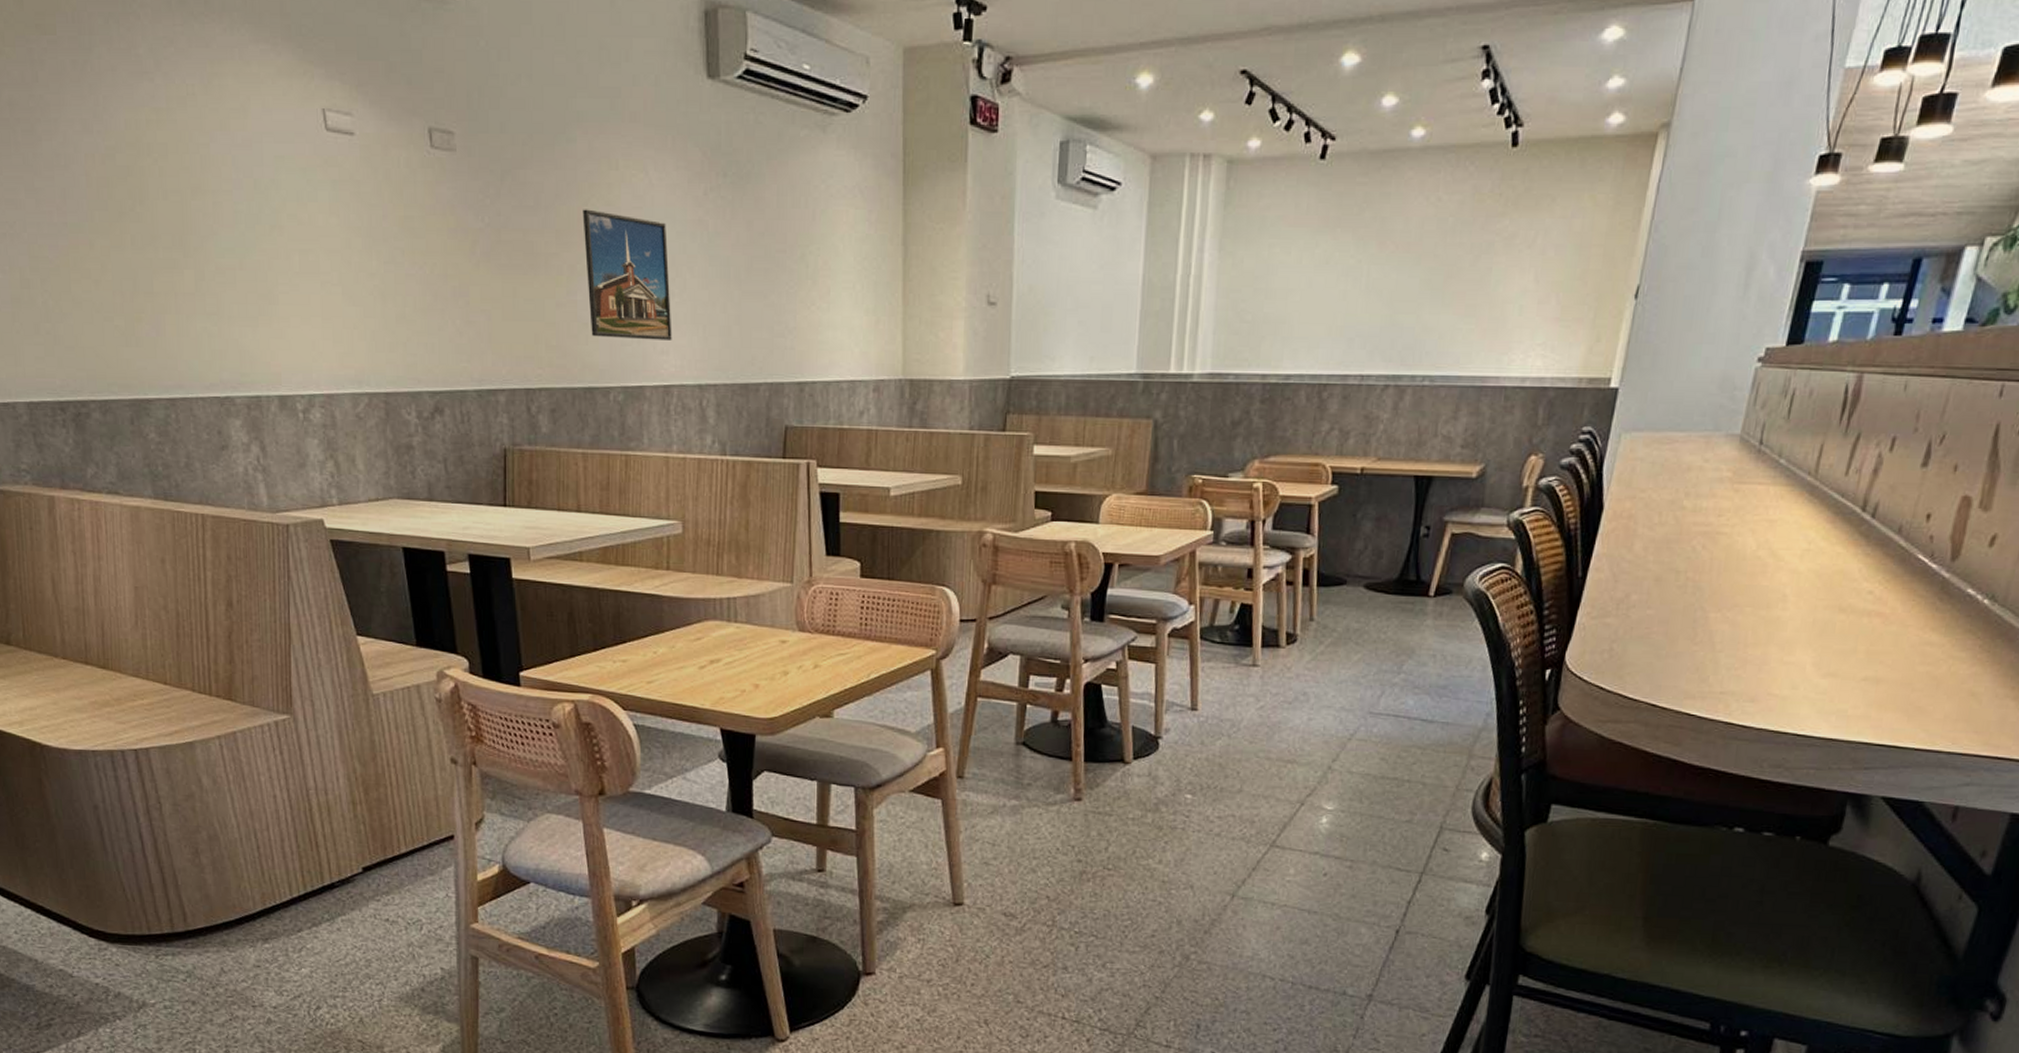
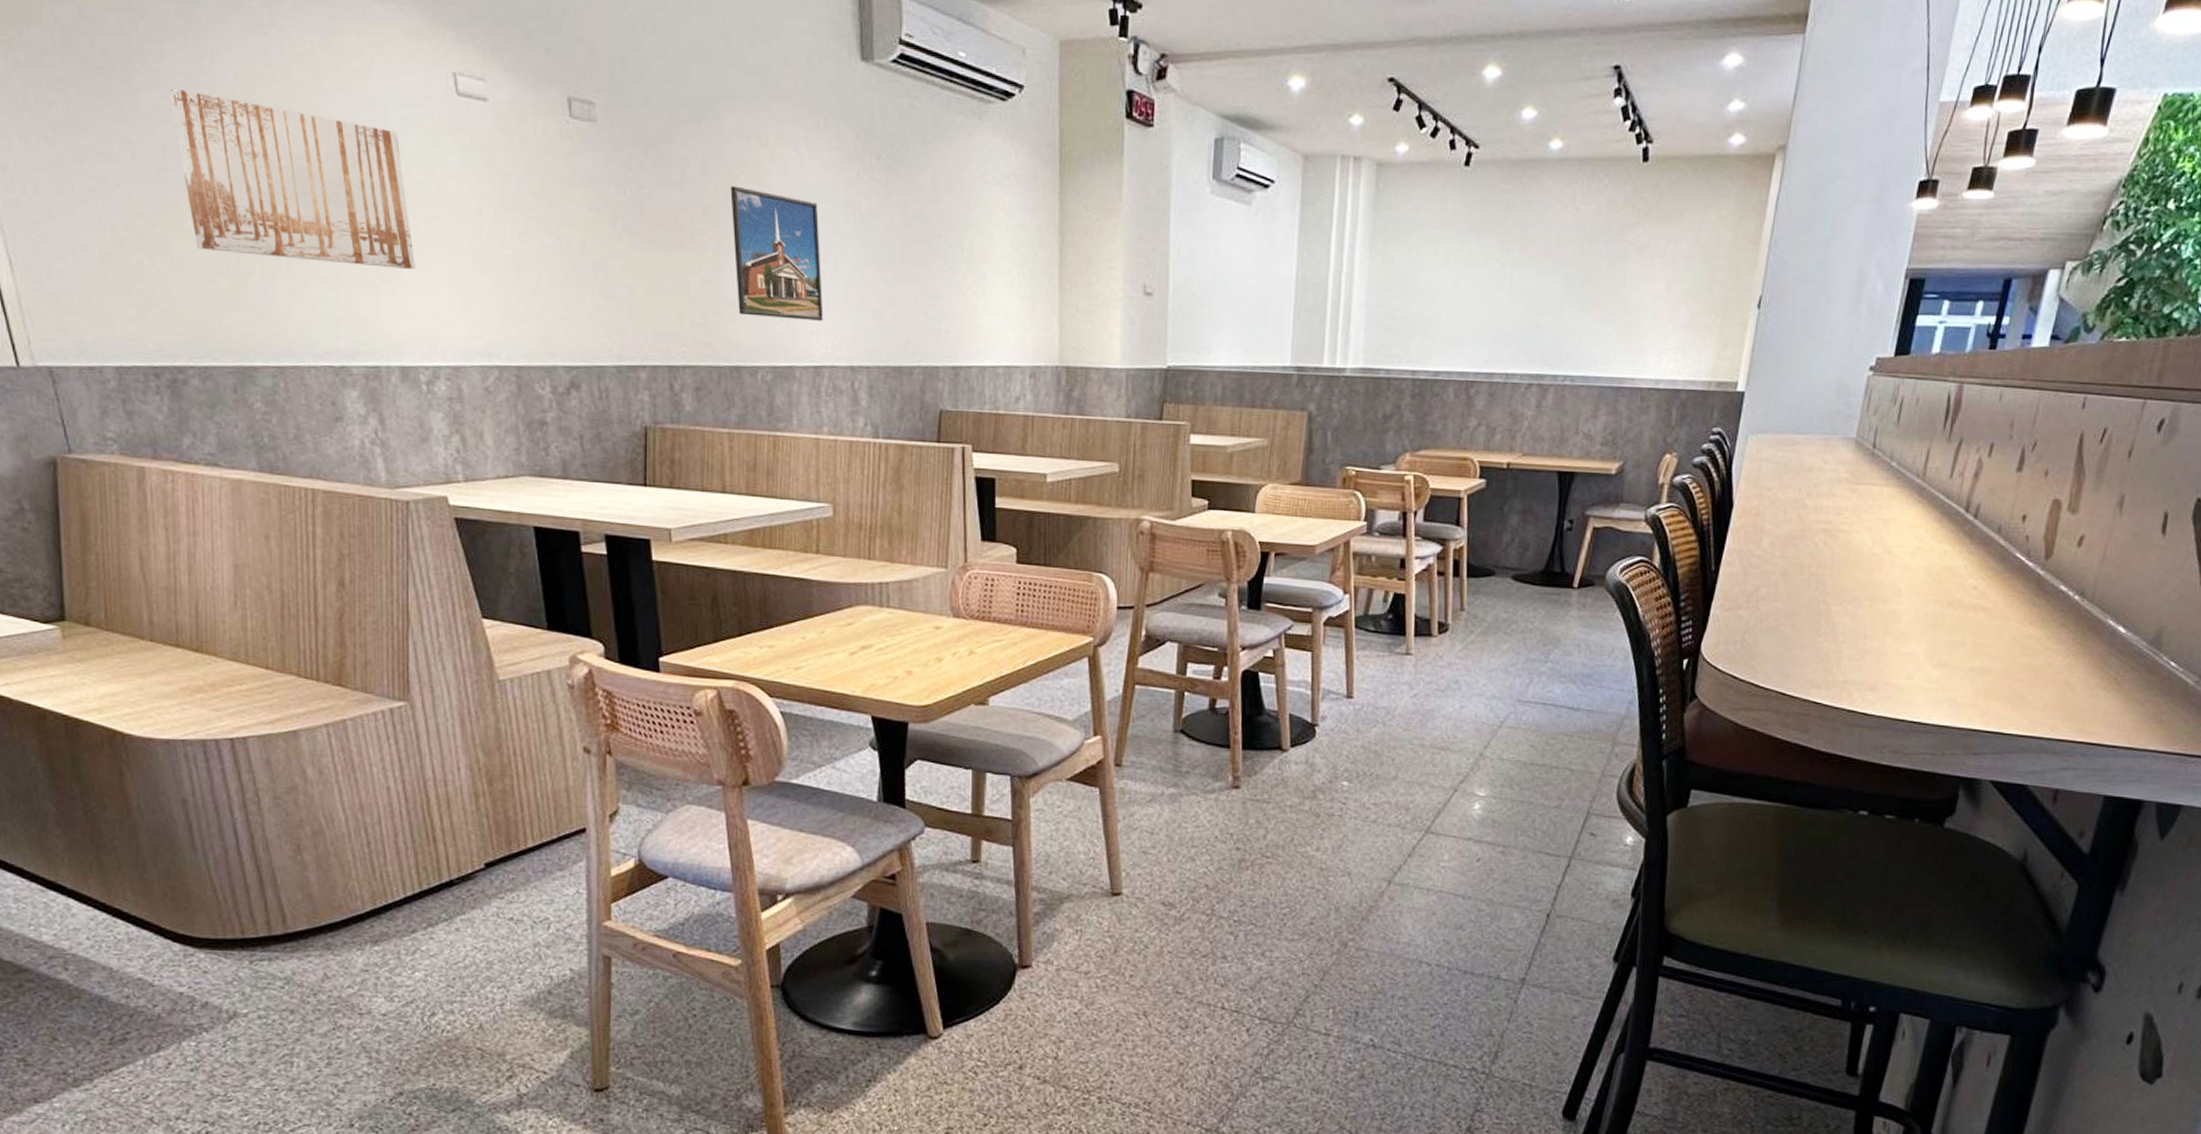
wall art: none [66,136,291,301] -> present [168,88,415,269]

